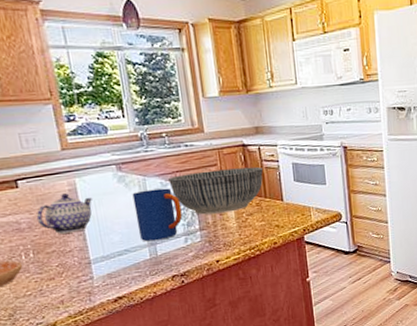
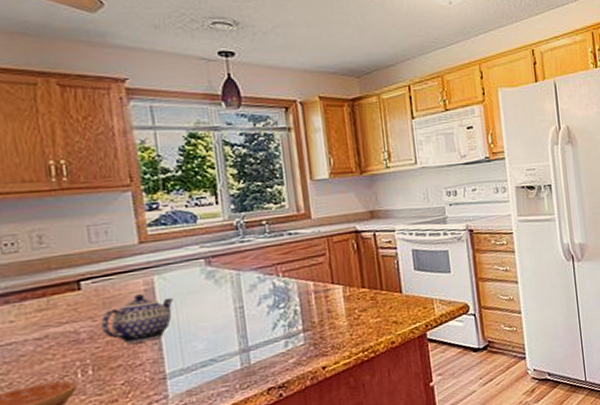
mug: present [132,188,183,242] -> none [223,283,283,348]
bowl: present [168,166,263,215] -> none [268,255,379,313]

